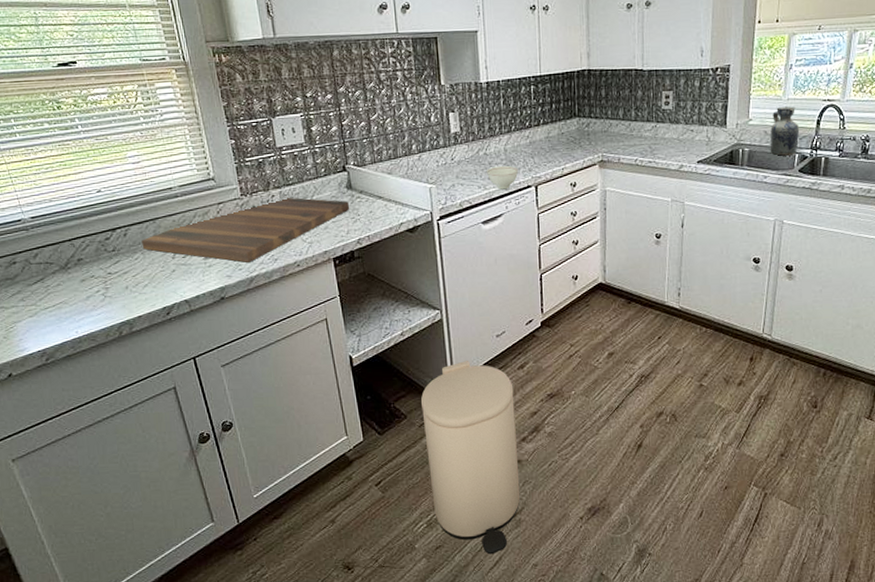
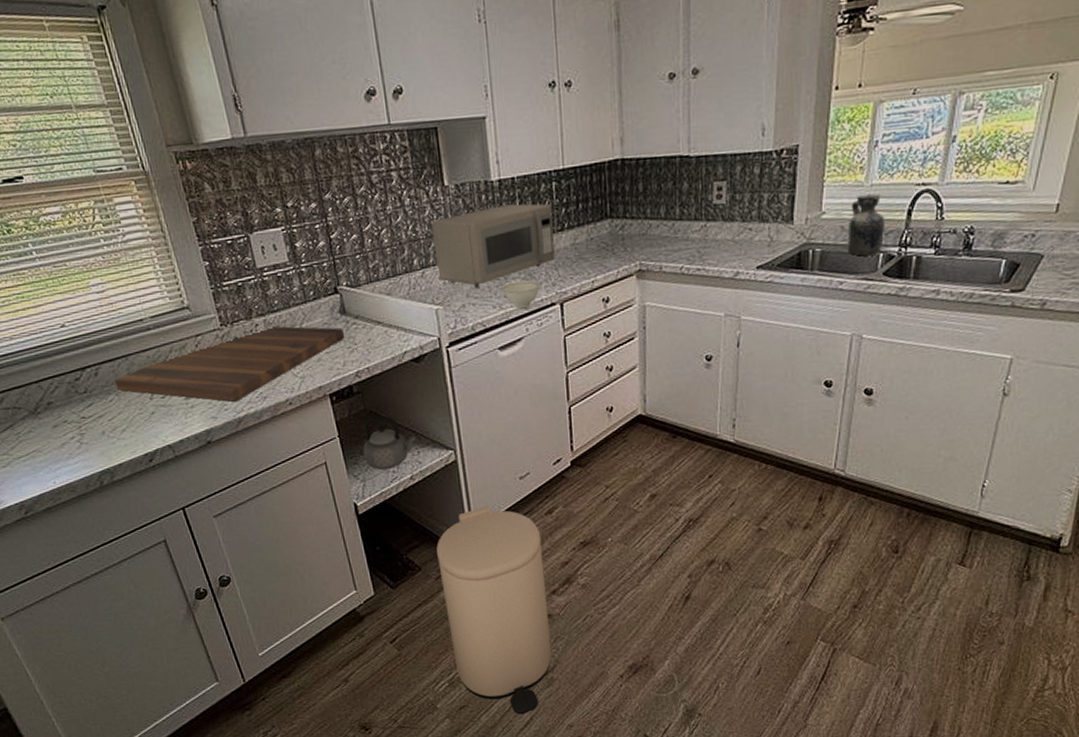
teapot: none [360,278,408,326] -> present [363,415,417,470]
microwave: none [429,102,532,171] -> present [431,203,555,288]

